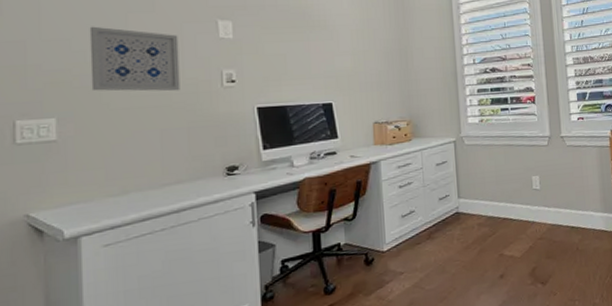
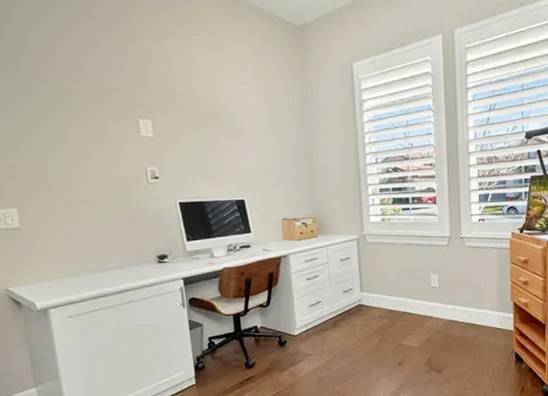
wall art: present [89,26,180,92] -> none [32,125,113,187]

